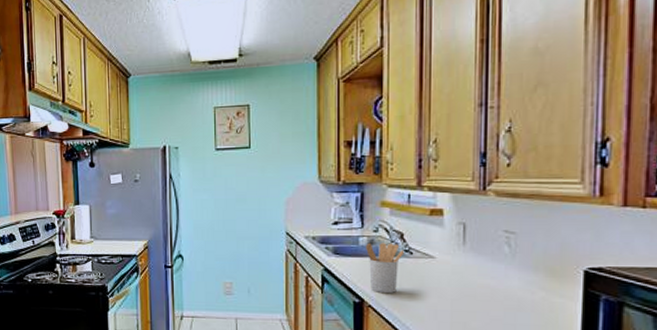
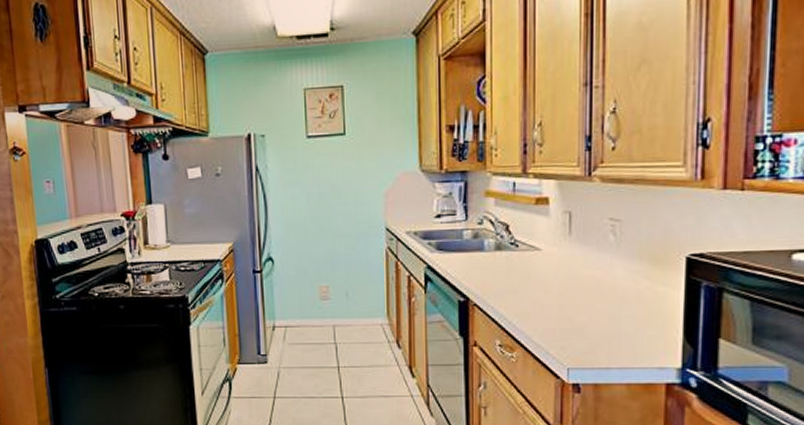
utensil holder: present [365,243,405,294] -> none [469,235,510,291]

